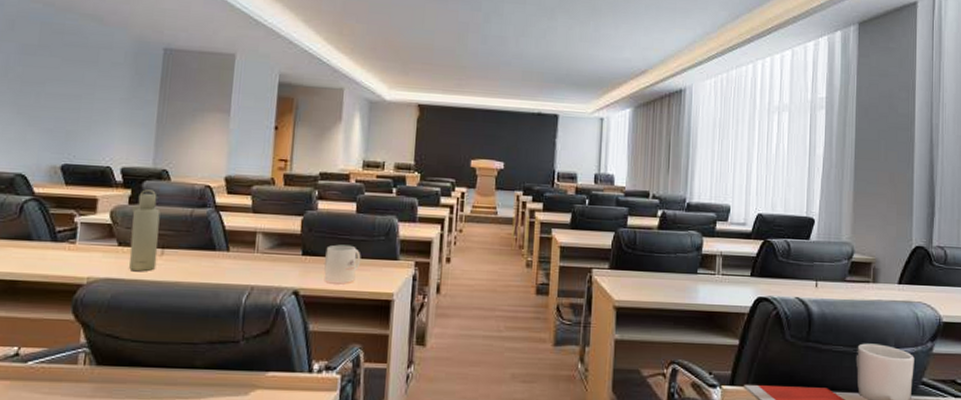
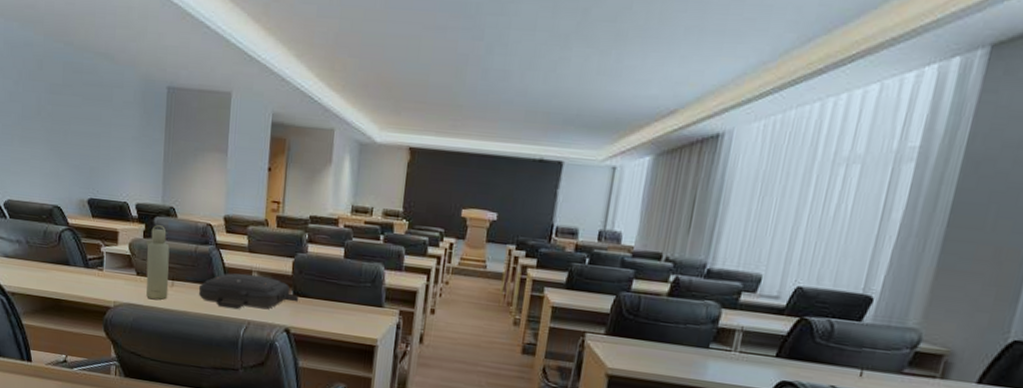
laptop bag: none [193,235,309,275] -> present [198,273,299,310]
mug: present [324,244,361,285] -> none [312,288,348,327]

